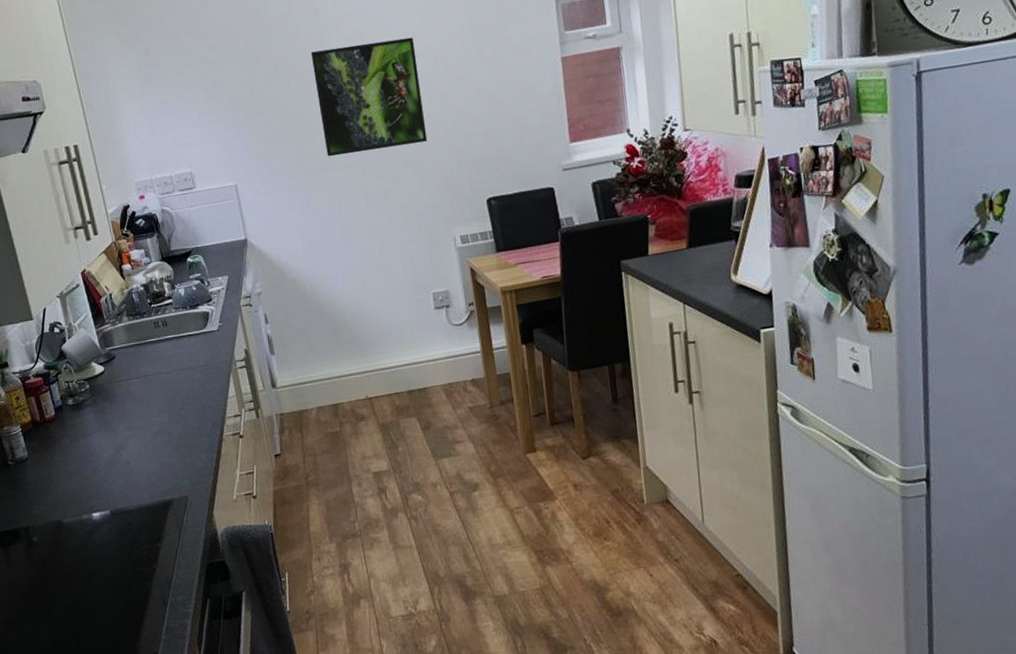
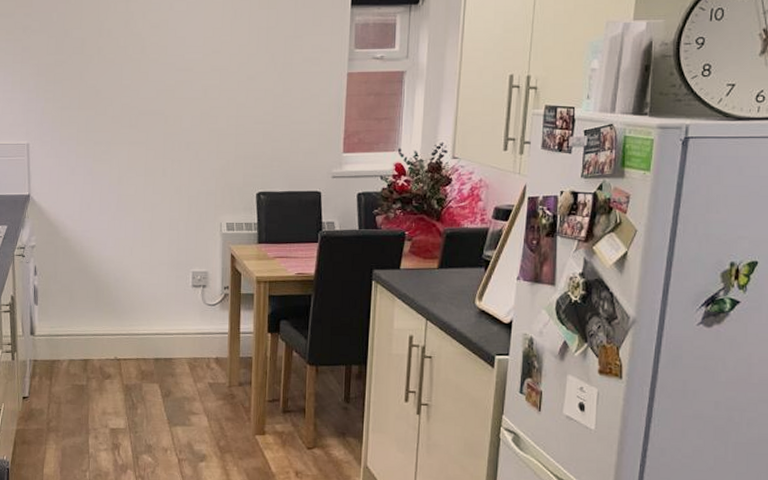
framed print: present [310,37,428,157] -> none [115,32,213,132]

